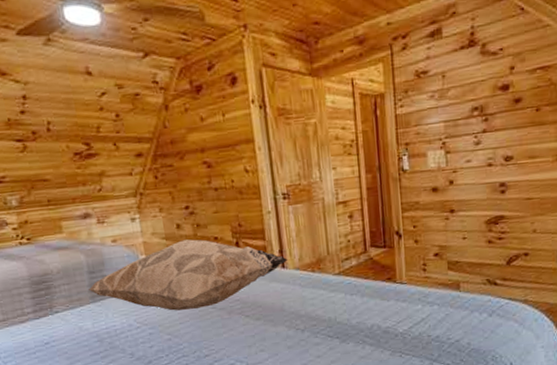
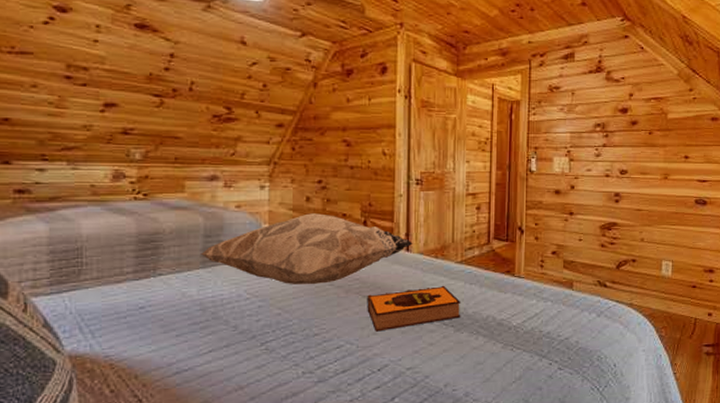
hardback book: none [249,298,345,349] -> present [367,285,461,332]

